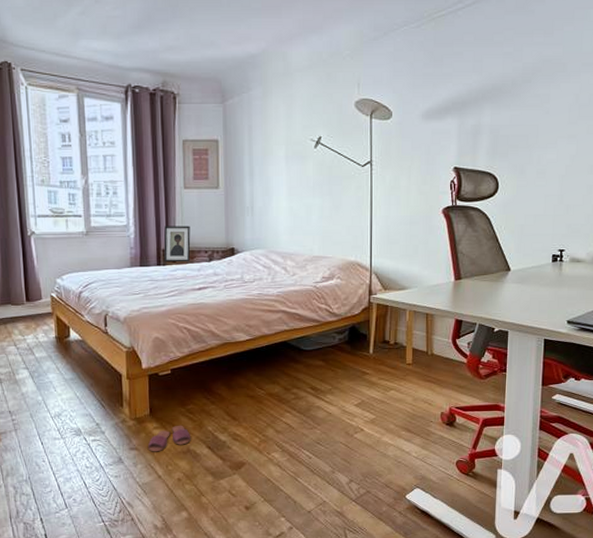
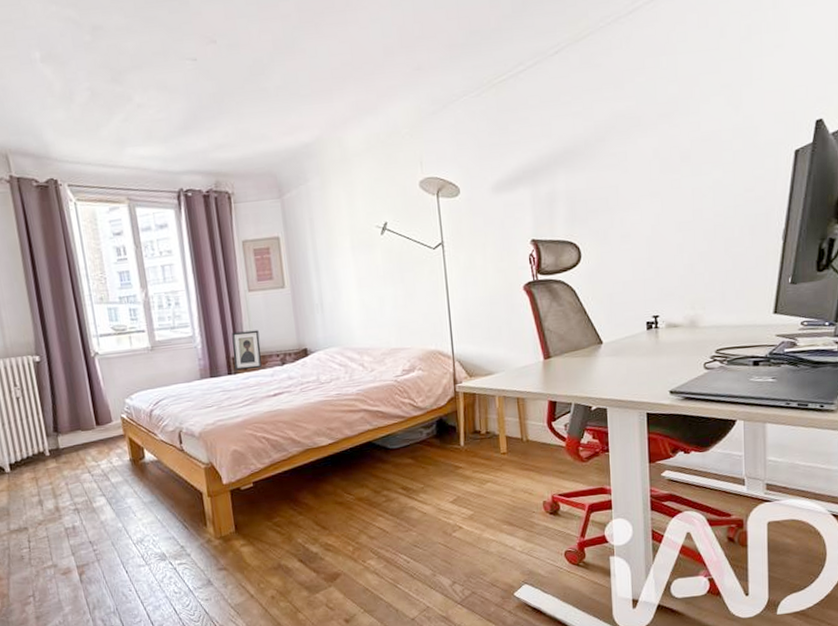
slippers: present [148,425,190,452] -> none [237,539,281,571]

